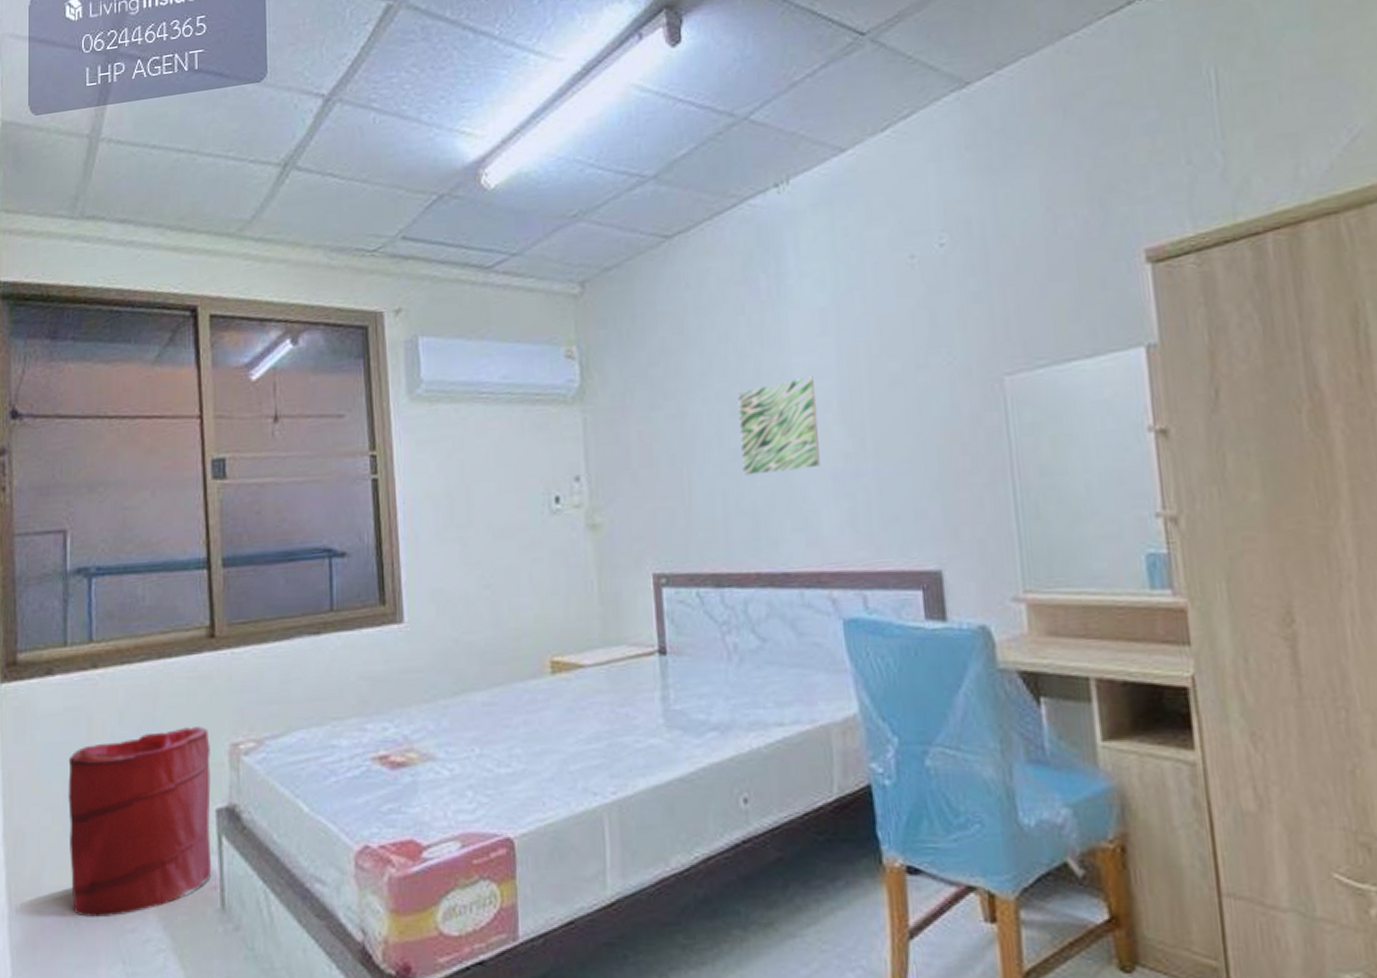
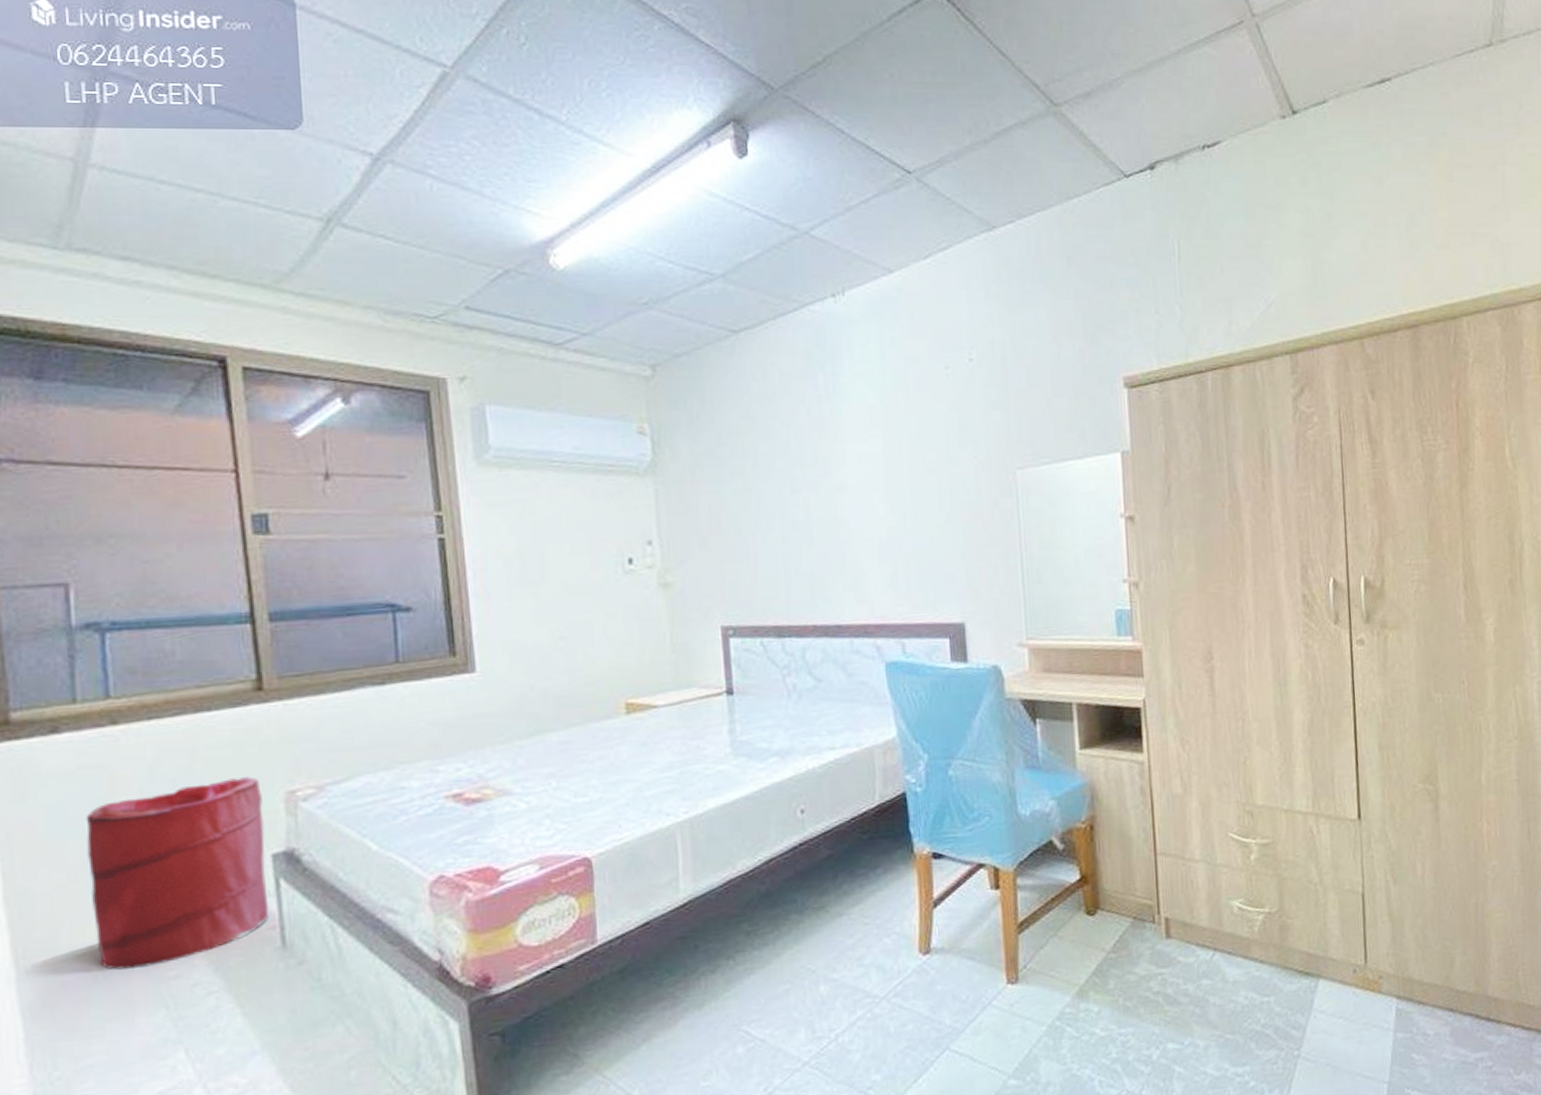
wall art: present [737,376,820,476] -> none [798,462,868,544]

